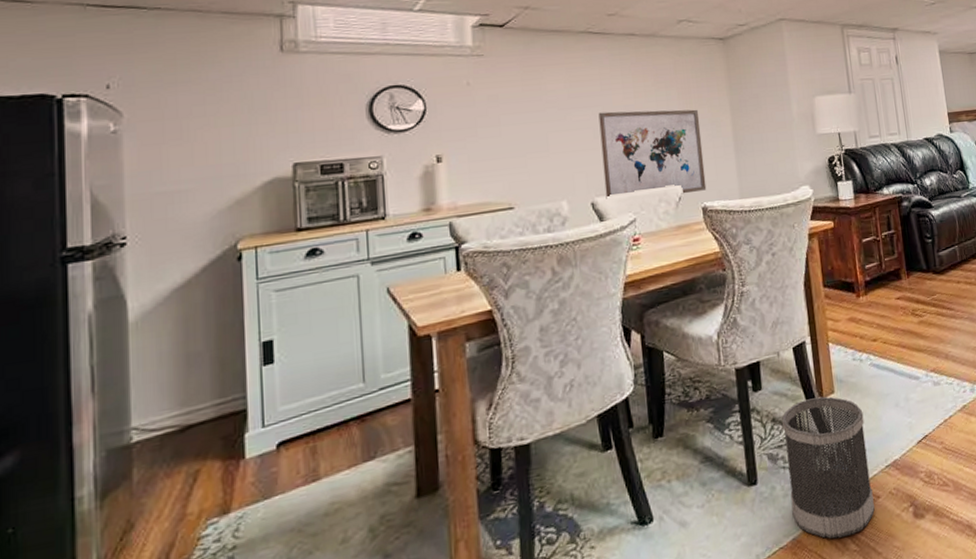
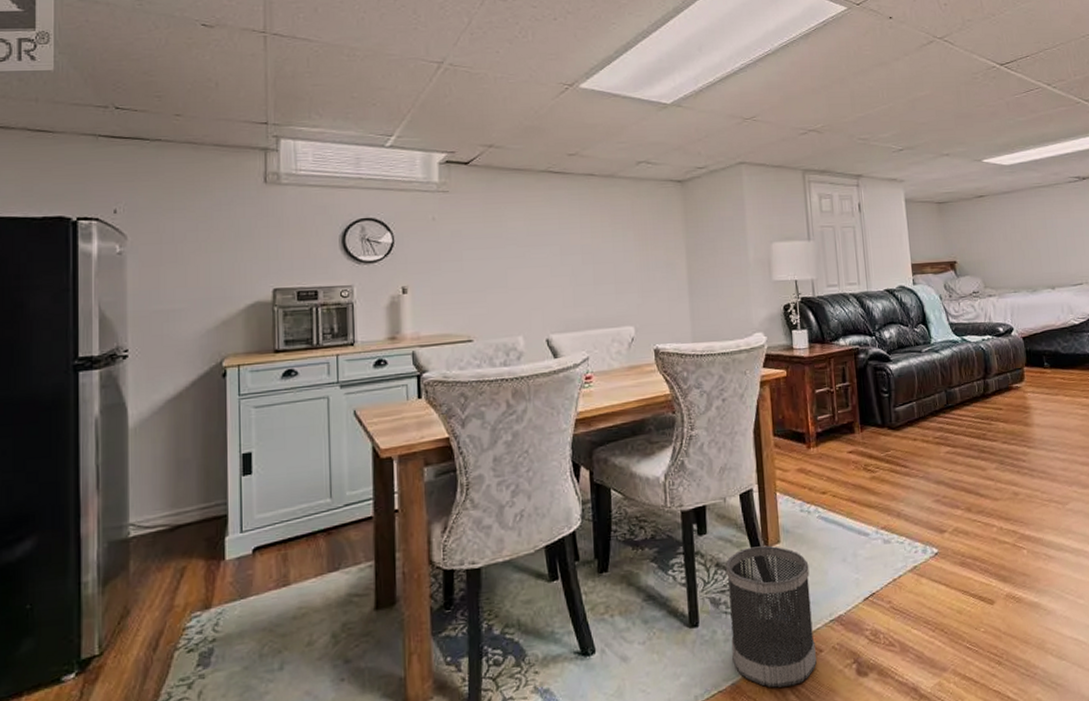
wall art: present [598,109,707,199] -> none [556,250,659,337]

